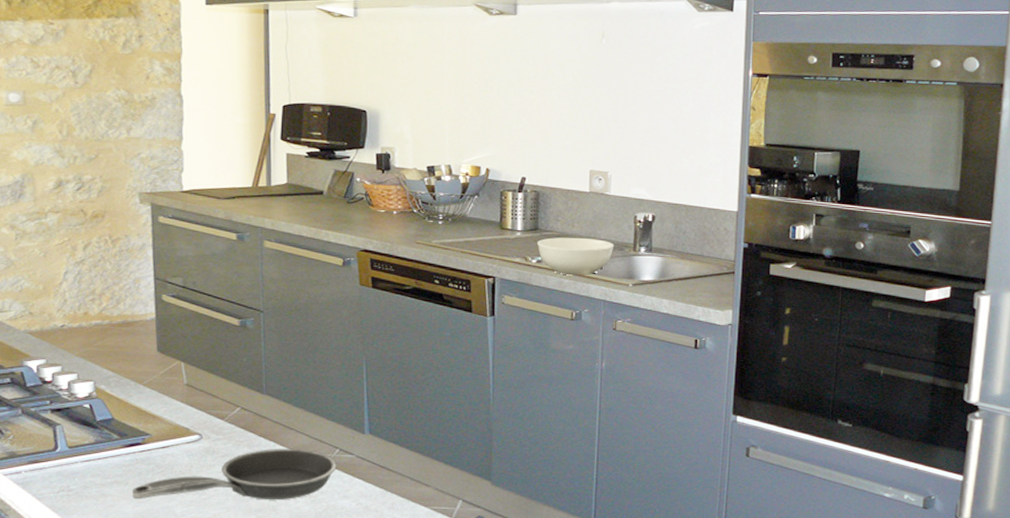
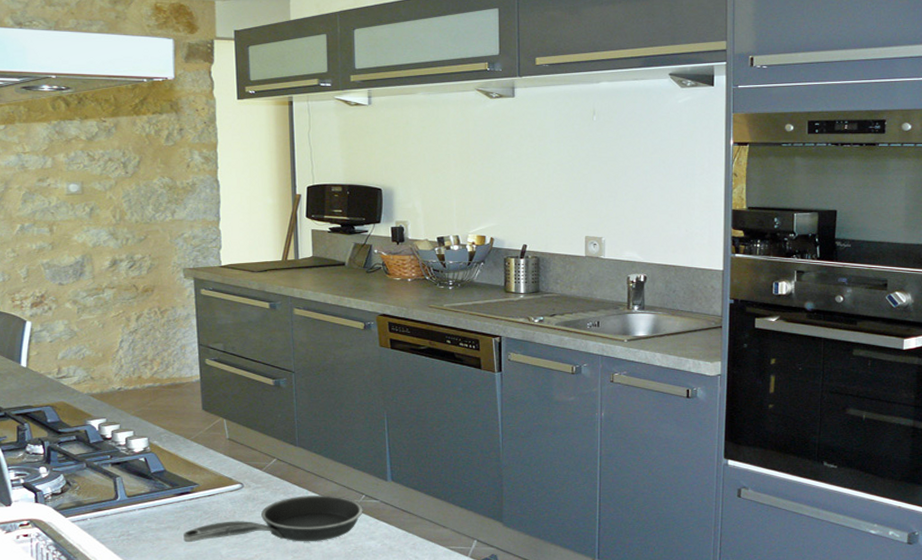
bowl: present [537,237,615,276] -> none [539,298,610,333]

